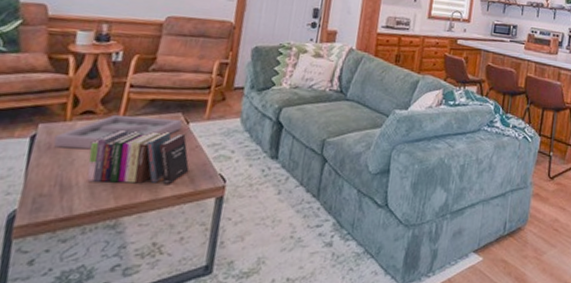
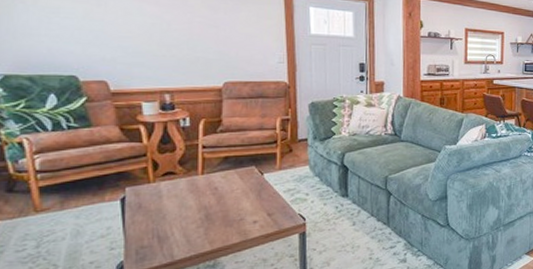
decorative tray: present [52,114,183,150] -> none [143,171,257,206]
books: present [87,129,190,185] -> none [177,183,271,231]

